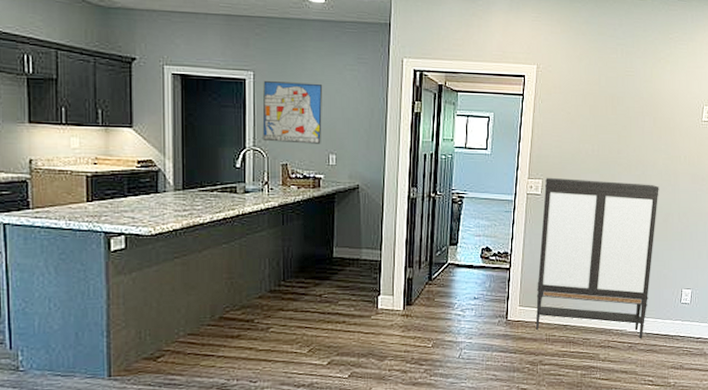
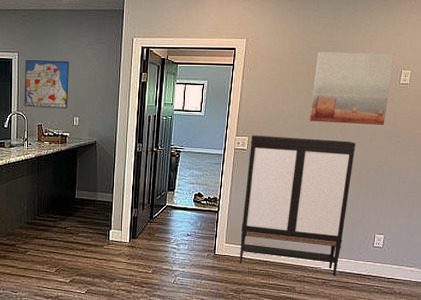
wall art: none [609,83,696,168] -> present [310,52,395,126]

